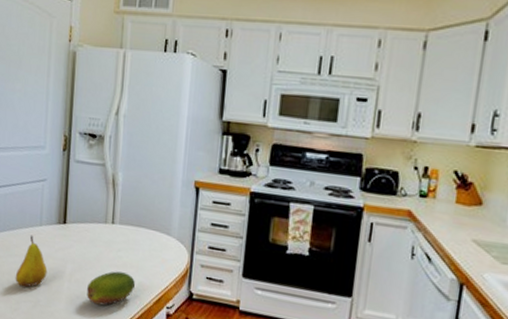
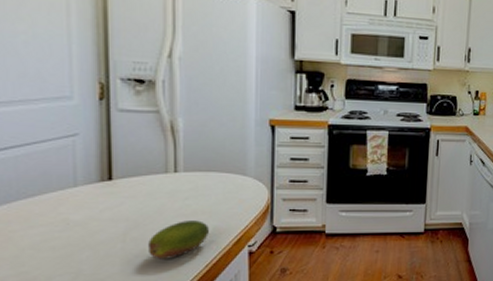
fruit: present [15,235,48,288] -> none [42,199,91,259]

